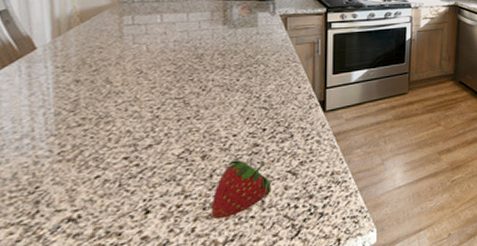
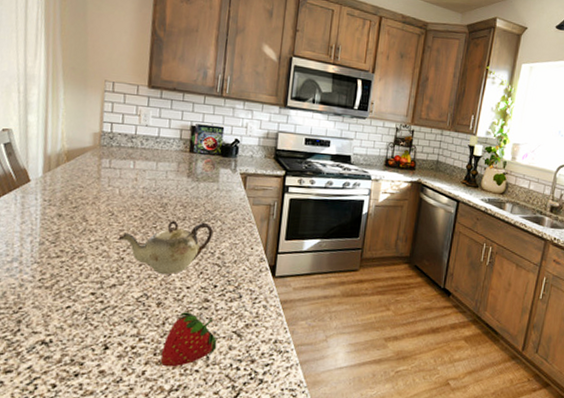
teapot: none [150,67,257,127] -> present [117,220,214,275]

